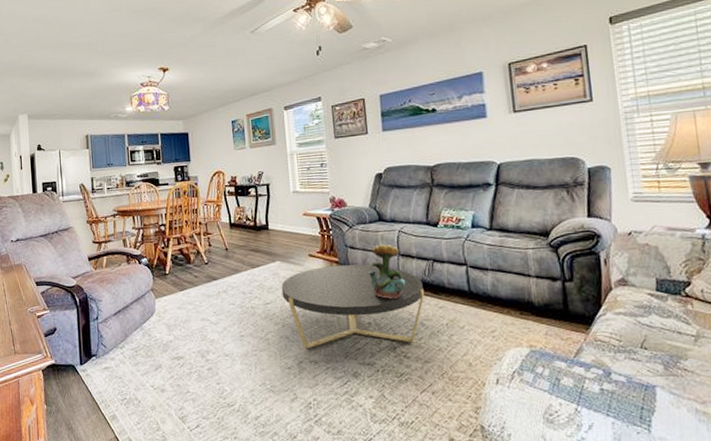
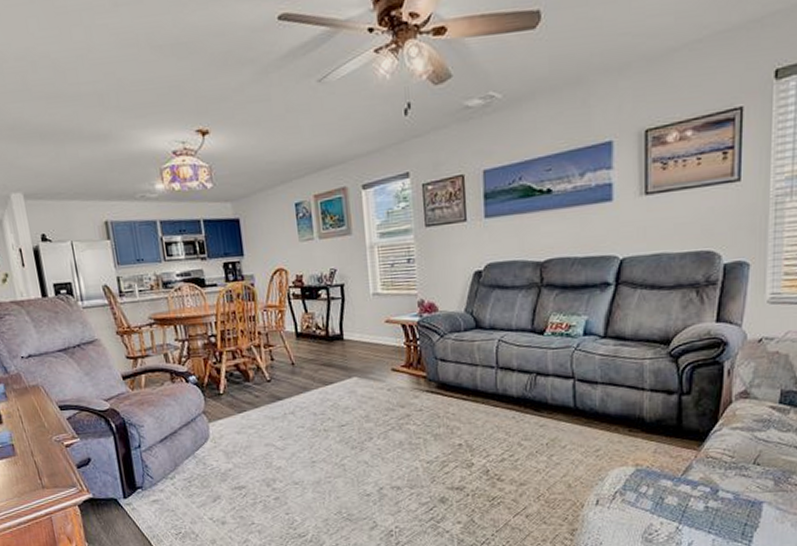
coffee table: present [281,264,424,349] -> none [359,379,523,475]
potted flower: present [368,244,406,299] -> none [460,355,504,418]

